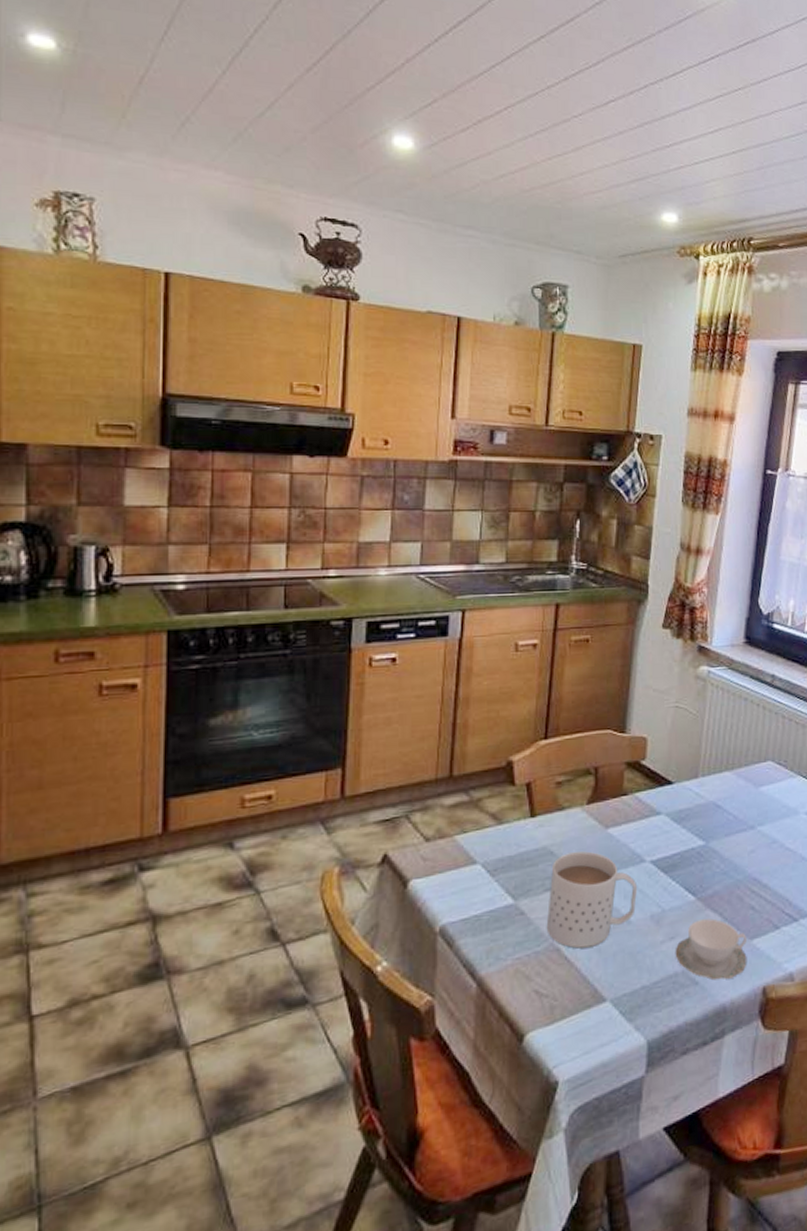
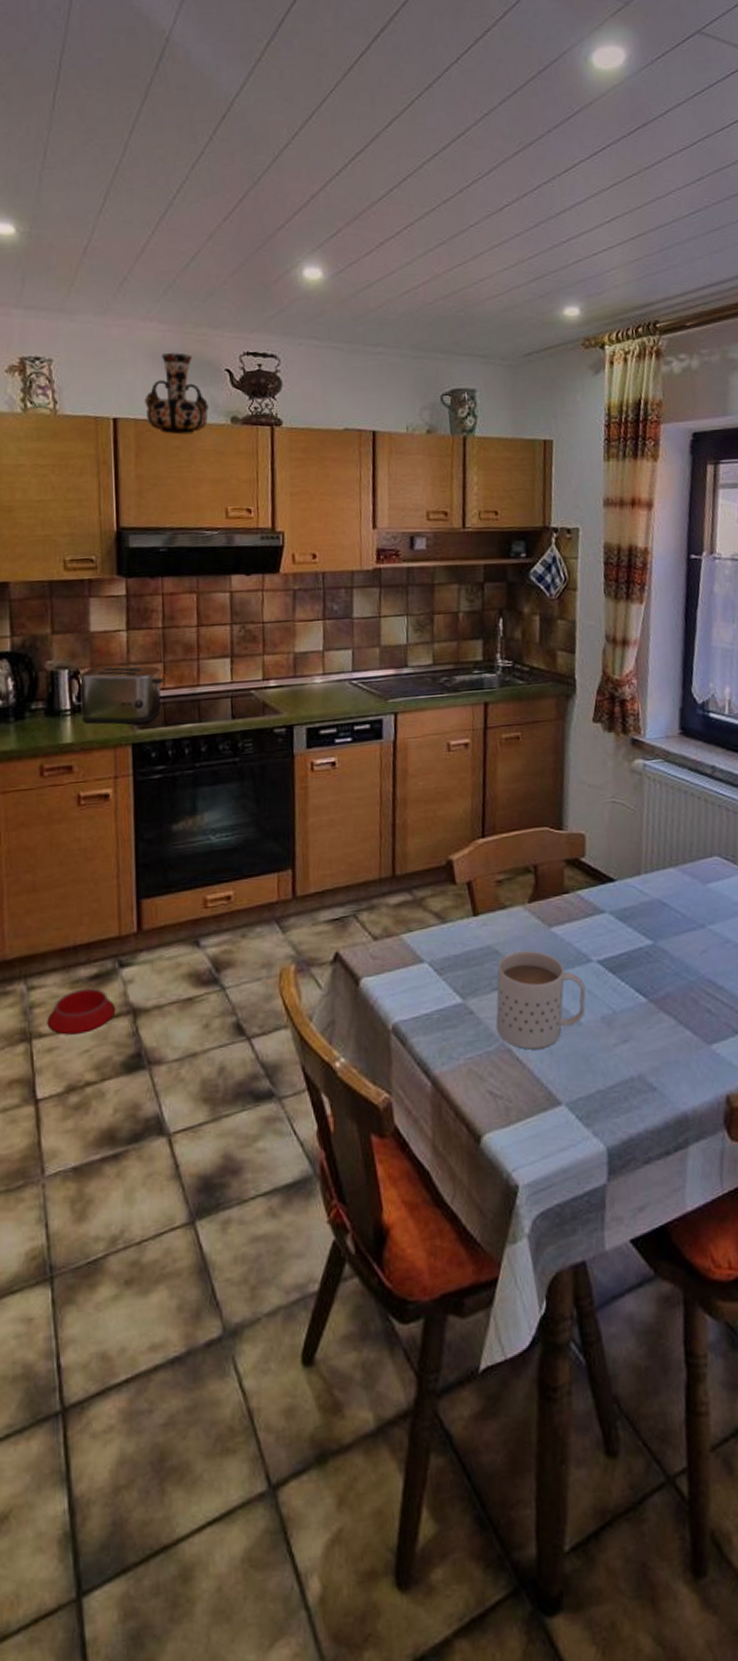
pet bowl: none [48,893,132,945] -> present [47,987,116,1035]
toaster: none [108,543,209,610] -> present [80,664,164,725]
decorative vase: none [203,208,277,299] -> present [145,353,208,435]
teacup: present [675,918,747,980] -> none [629,1021,708,1087]

